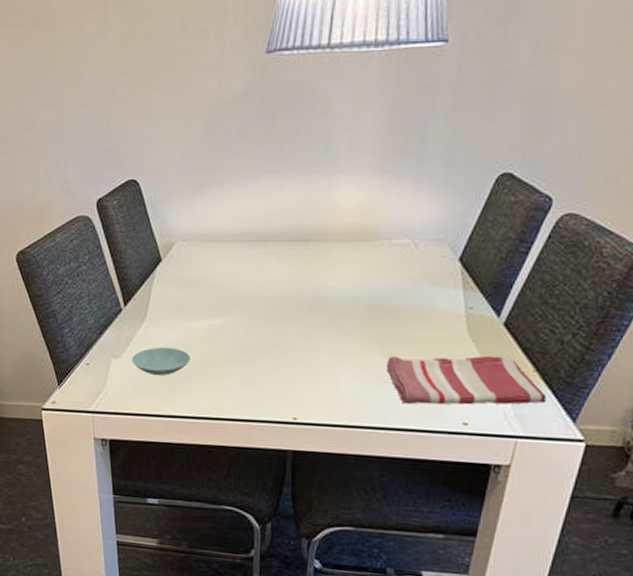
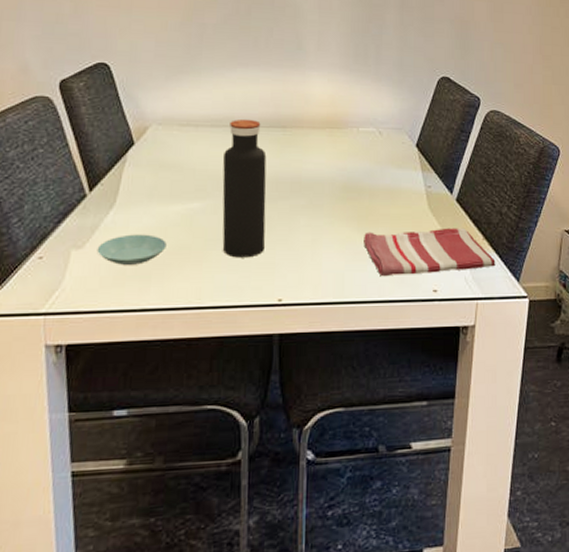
water bottle: none [241,234,287,375] -> present [222,120,267,258]

